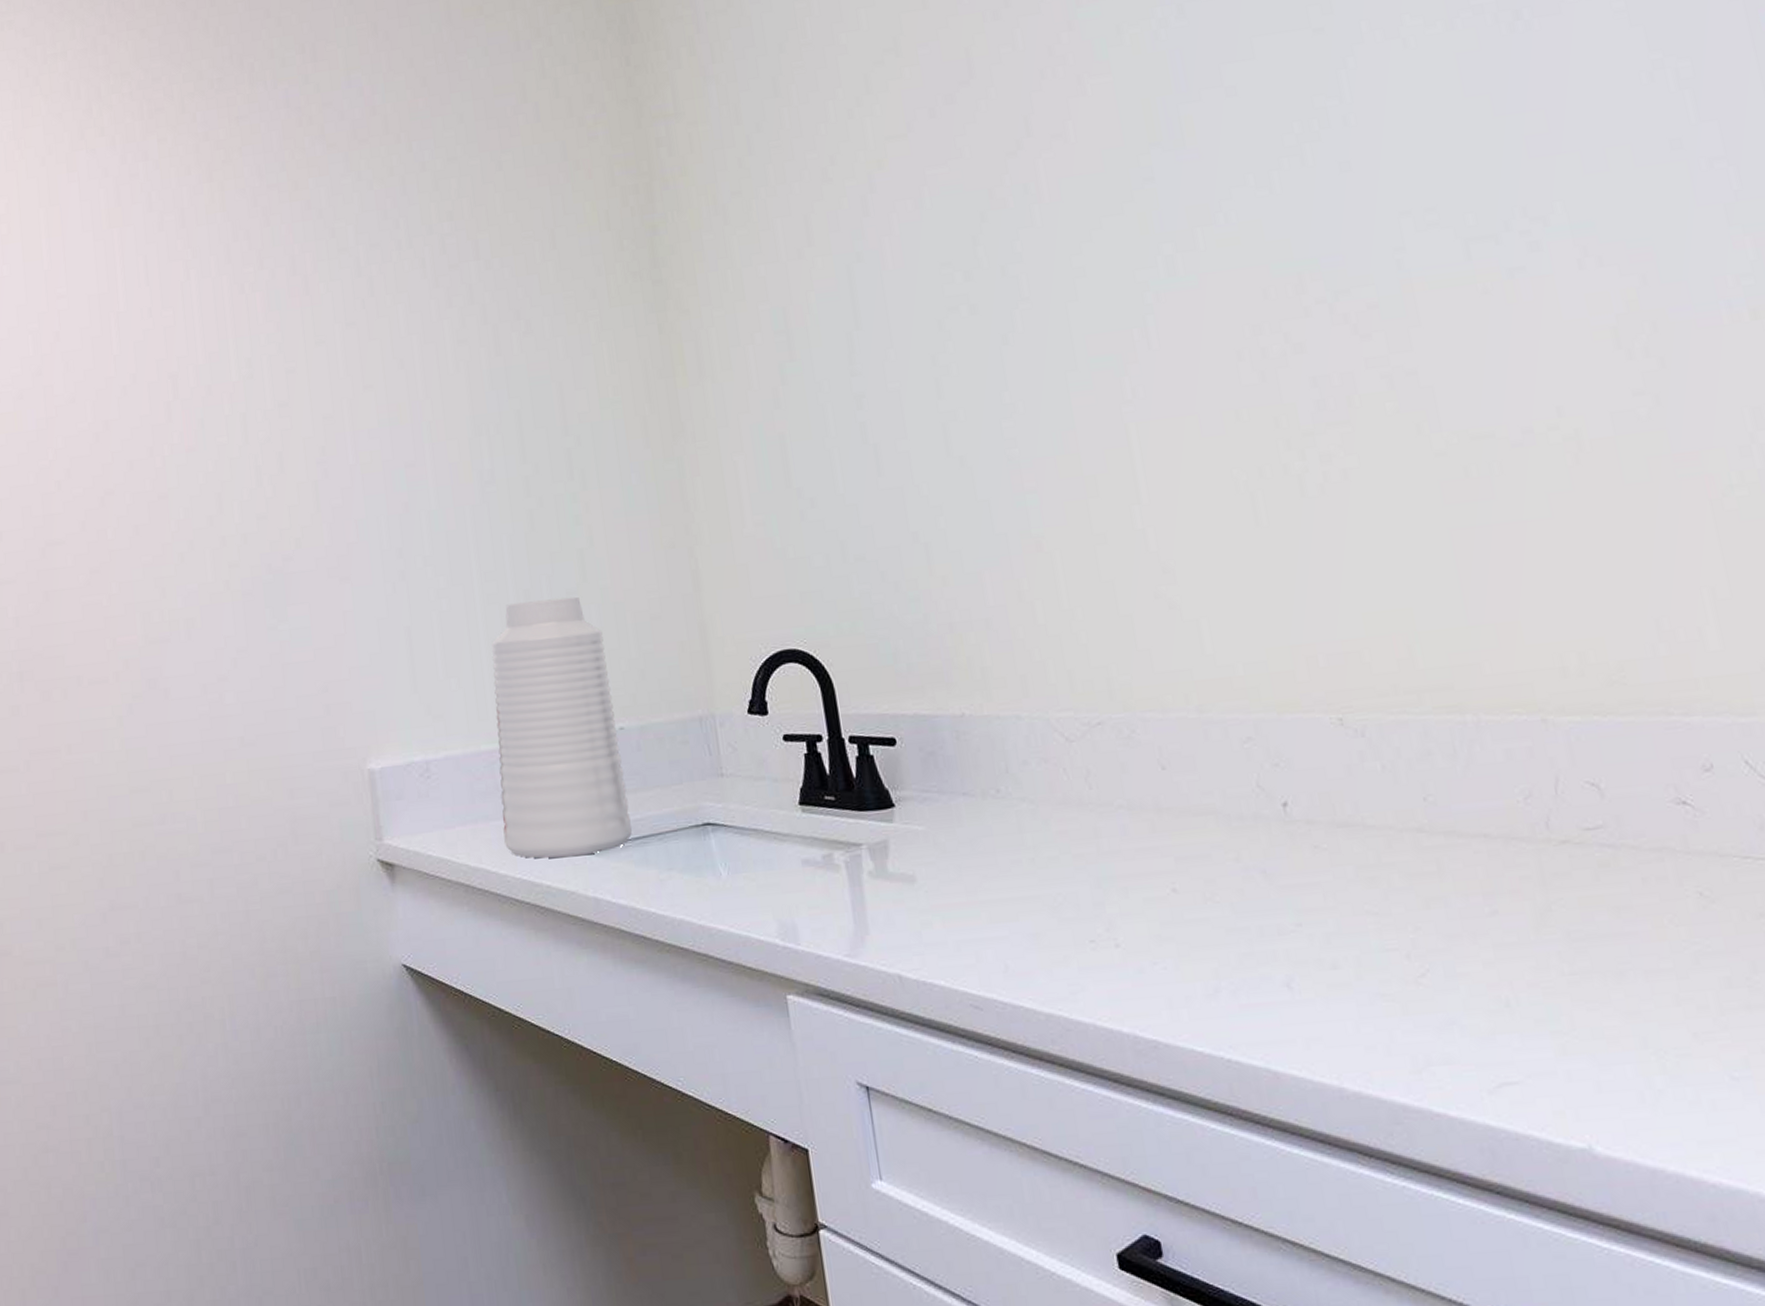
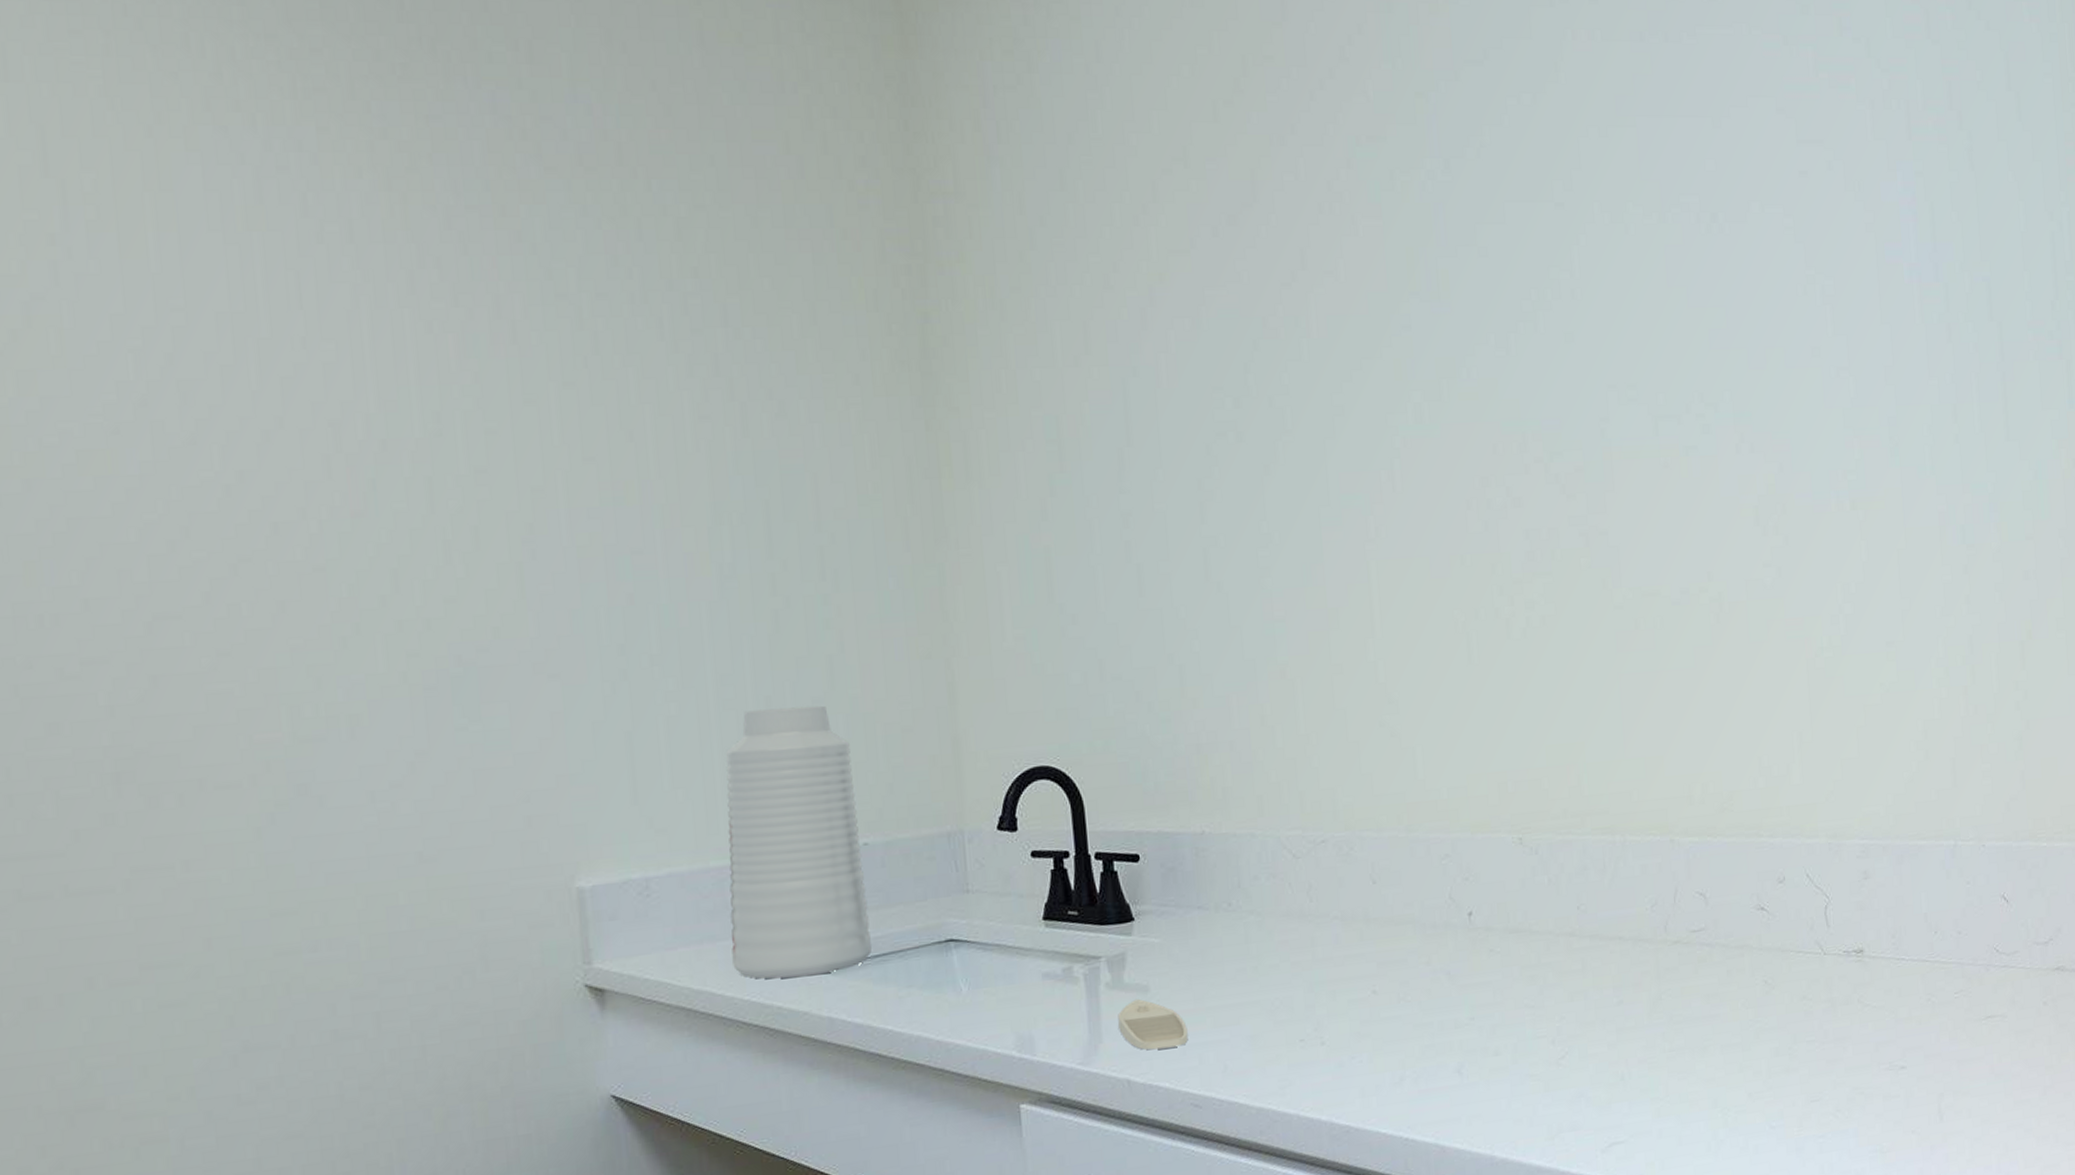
soap dish: none [884,889,962,945] -> present [1118,998,1188,1050]

